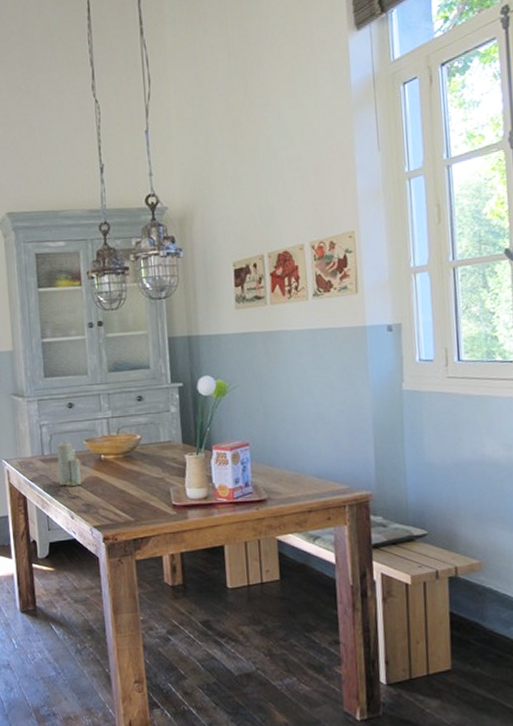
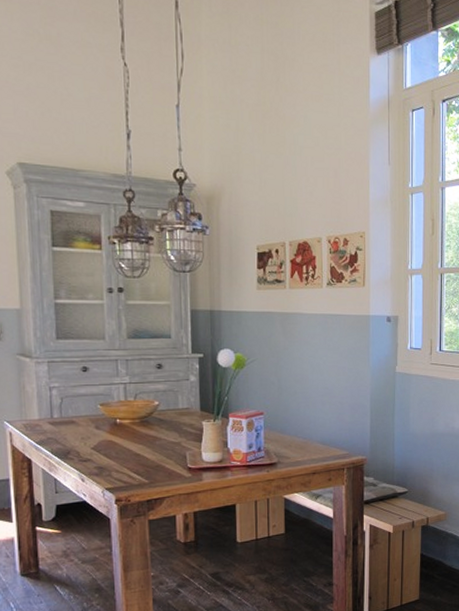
candle: present [56,441,81,486] -> none [67,404,94,449]

